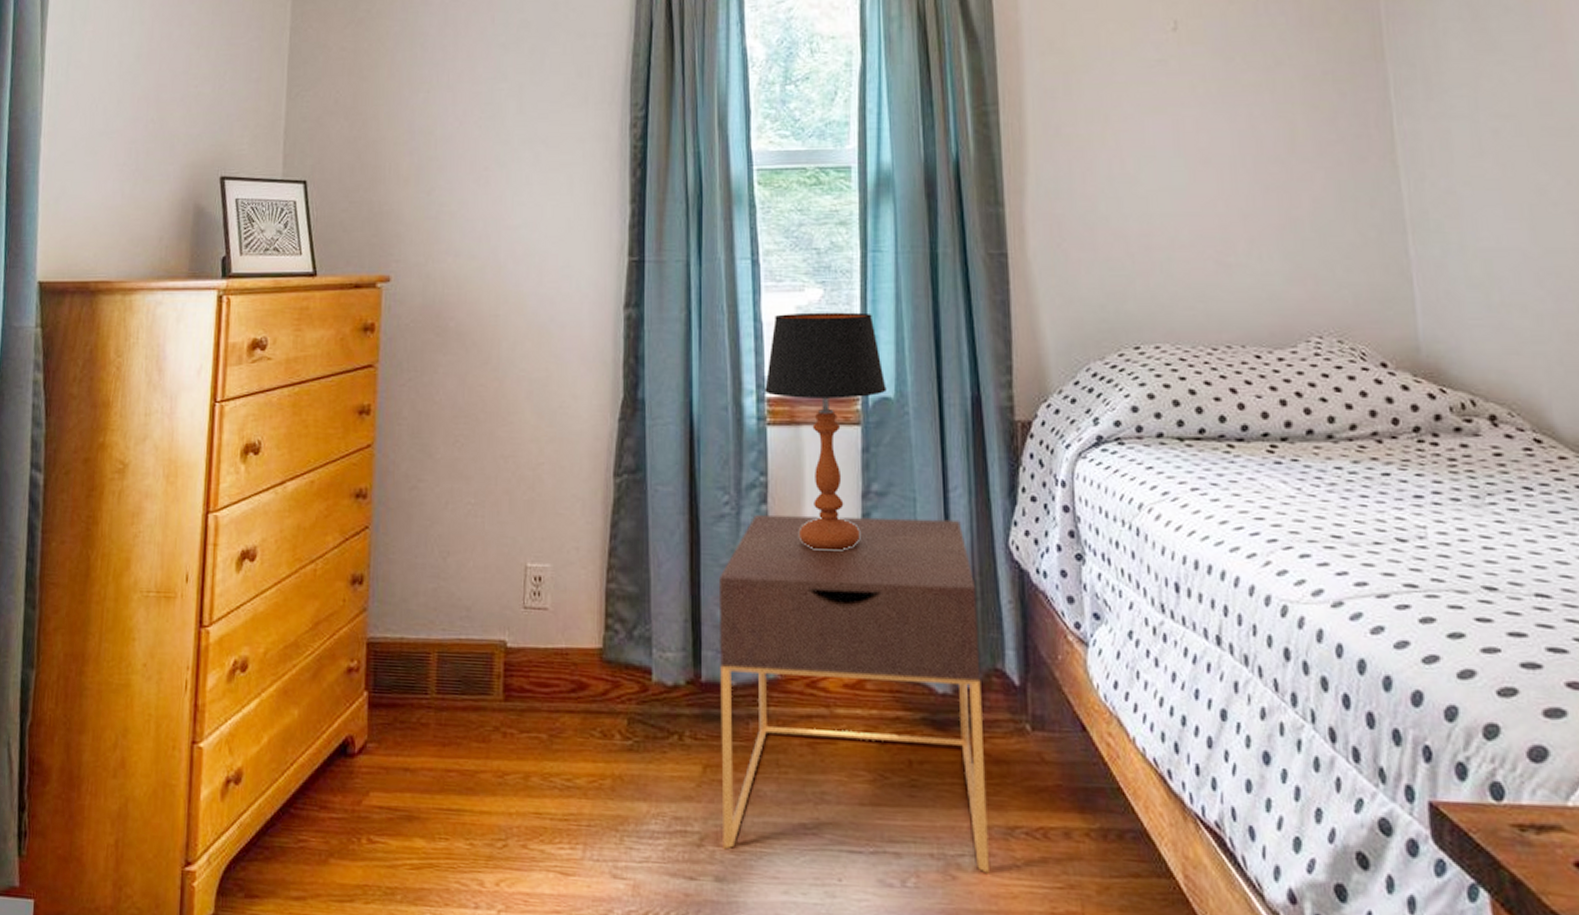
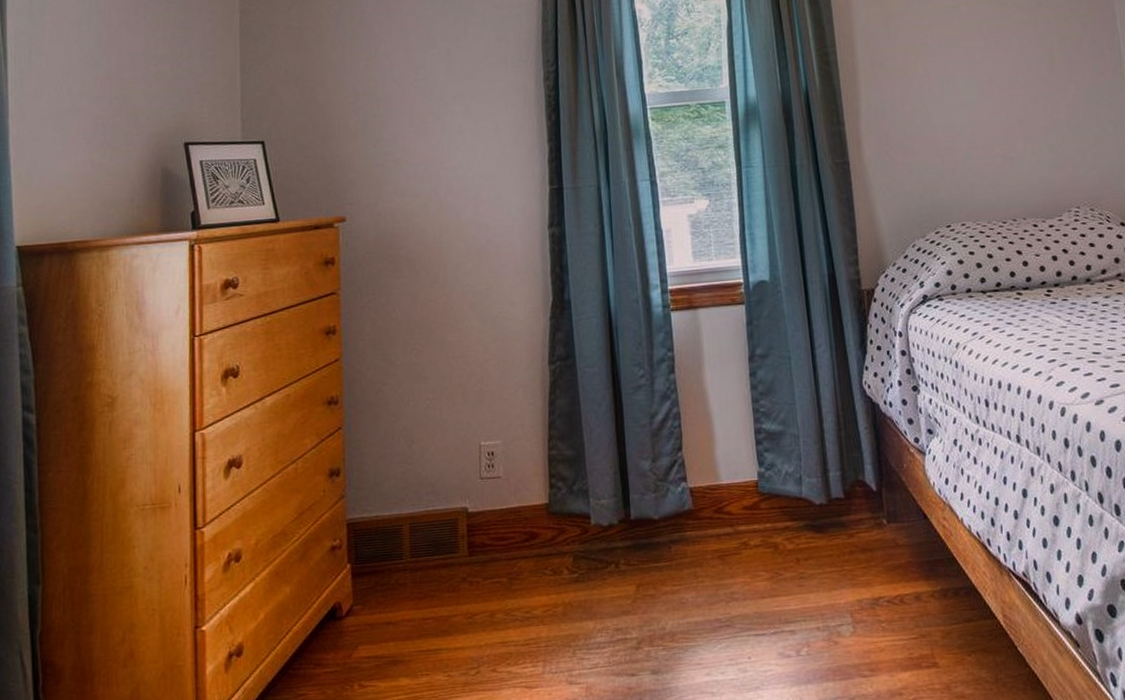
nightstand: present [718,514,989,874] -> none [639,370,862,649]
table lamp: present [765,312,887,551] -> none [667,216,763,405]

